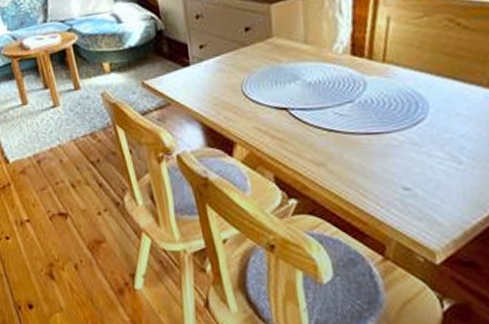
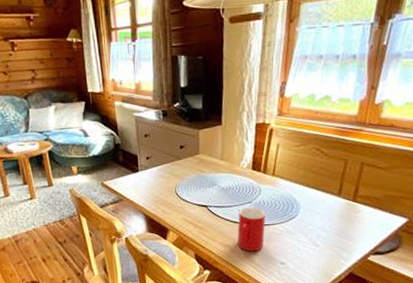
cup: none [334,108,377,173] -> present [237,207,266,252]

